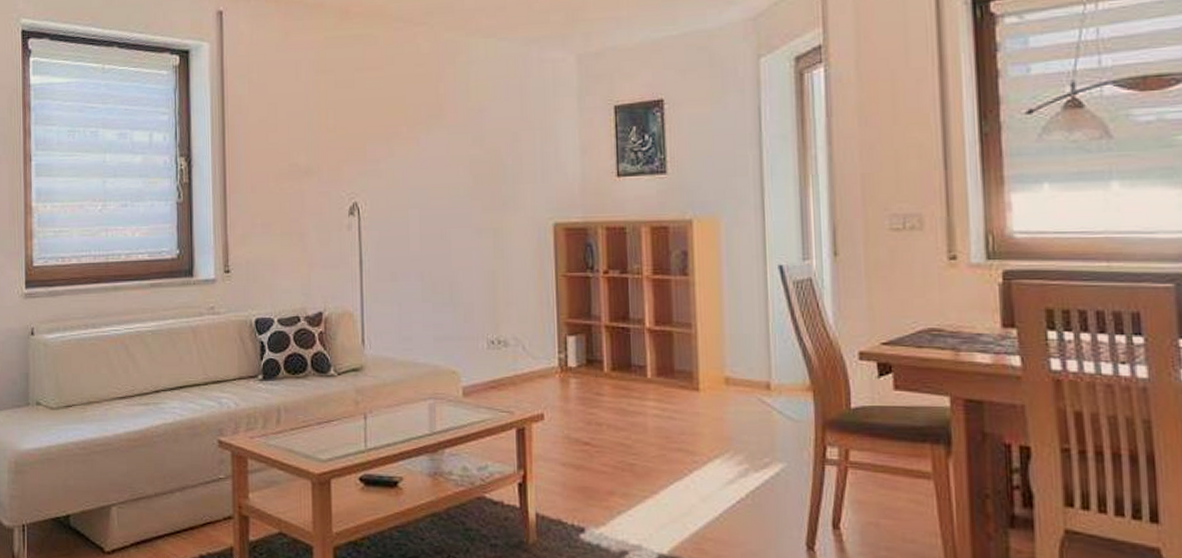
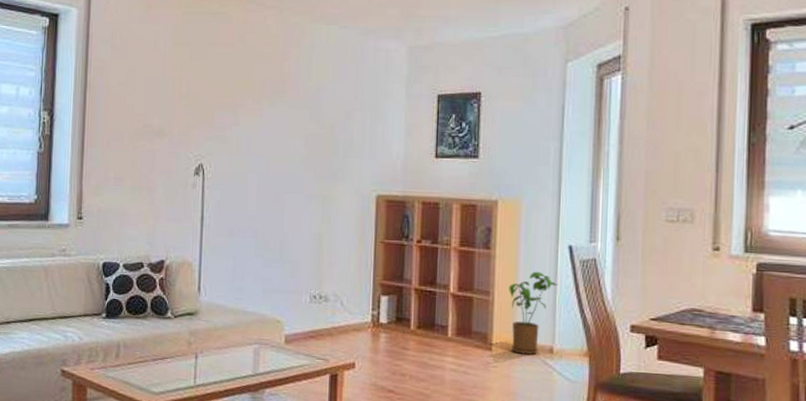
house plant: none [713,297,771,393] -> present [509,271,559,355]

